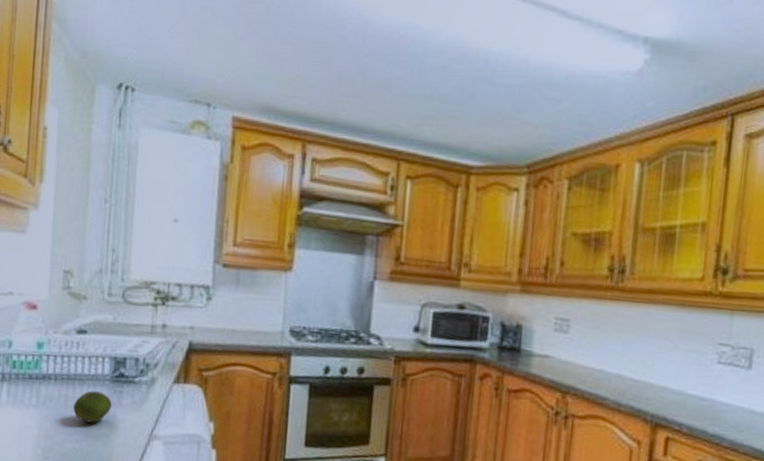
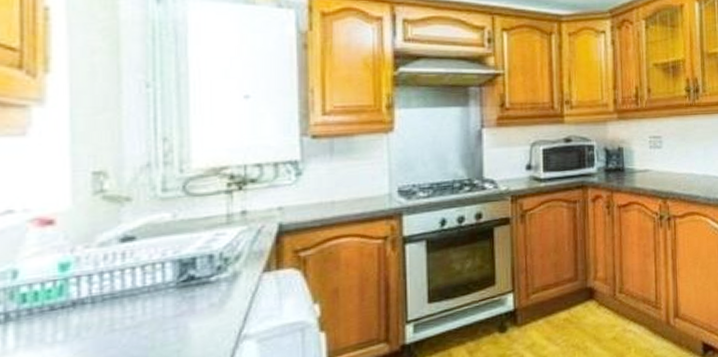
fruit: present [73,391,112,423] -> none [124,303,180,344]

